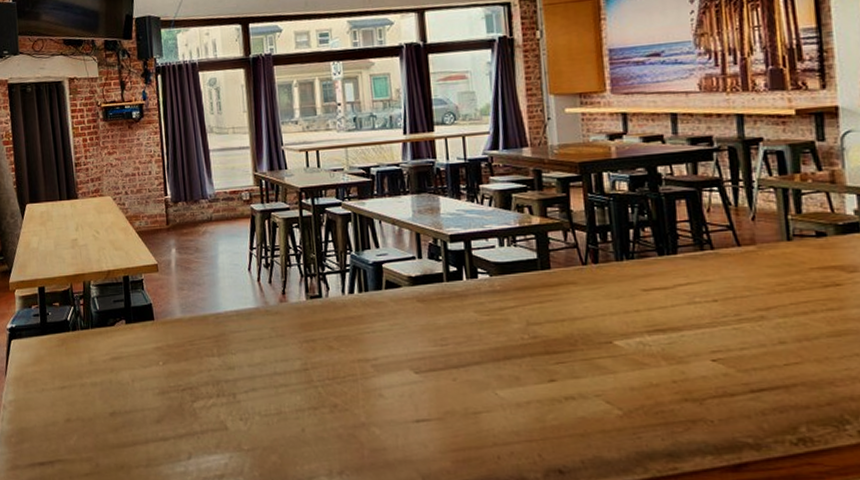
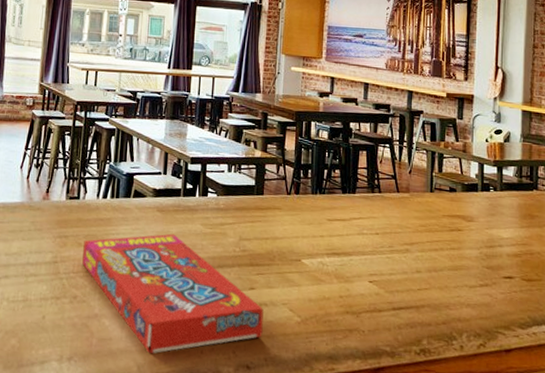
snack box: none [335,326,574,463] -> present [82,234,264,354]

